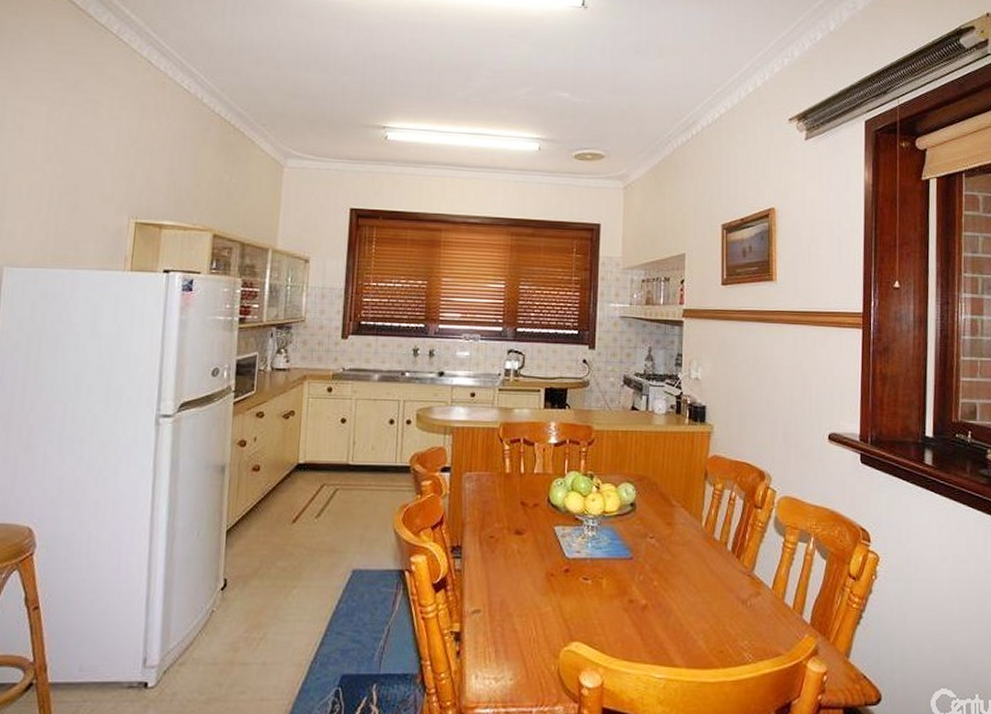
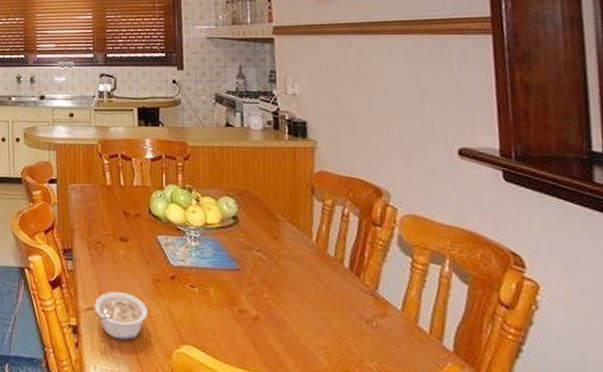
legume: none [481,591,538,643] -> present [94,292,148,341]

